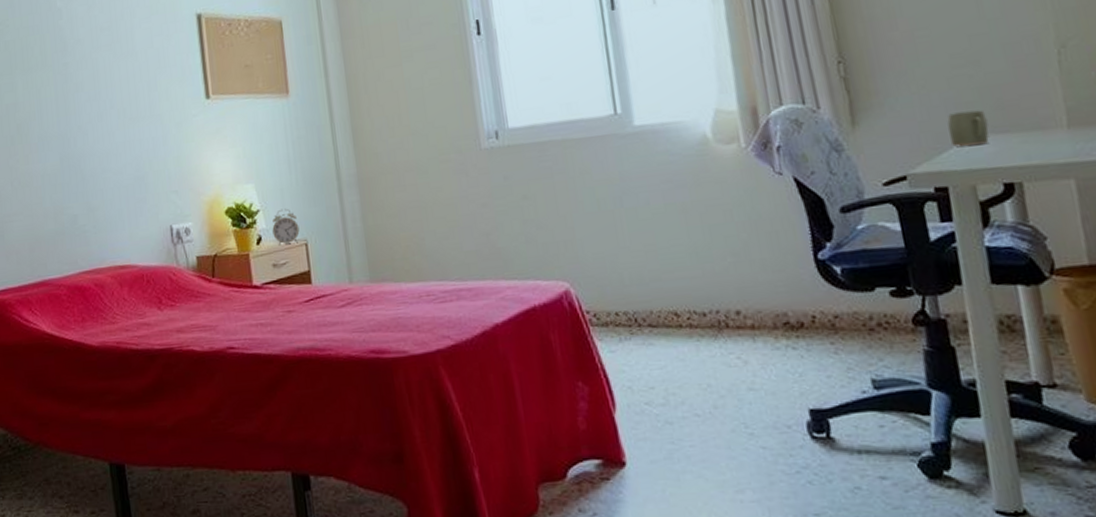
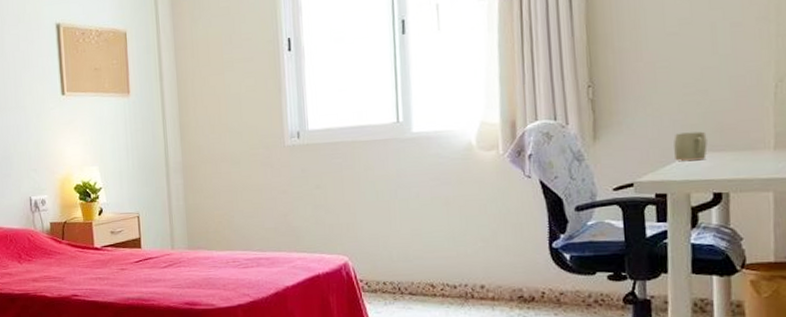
alarm clock: present [272,208,300,246] -> none [111,187,134,217]

